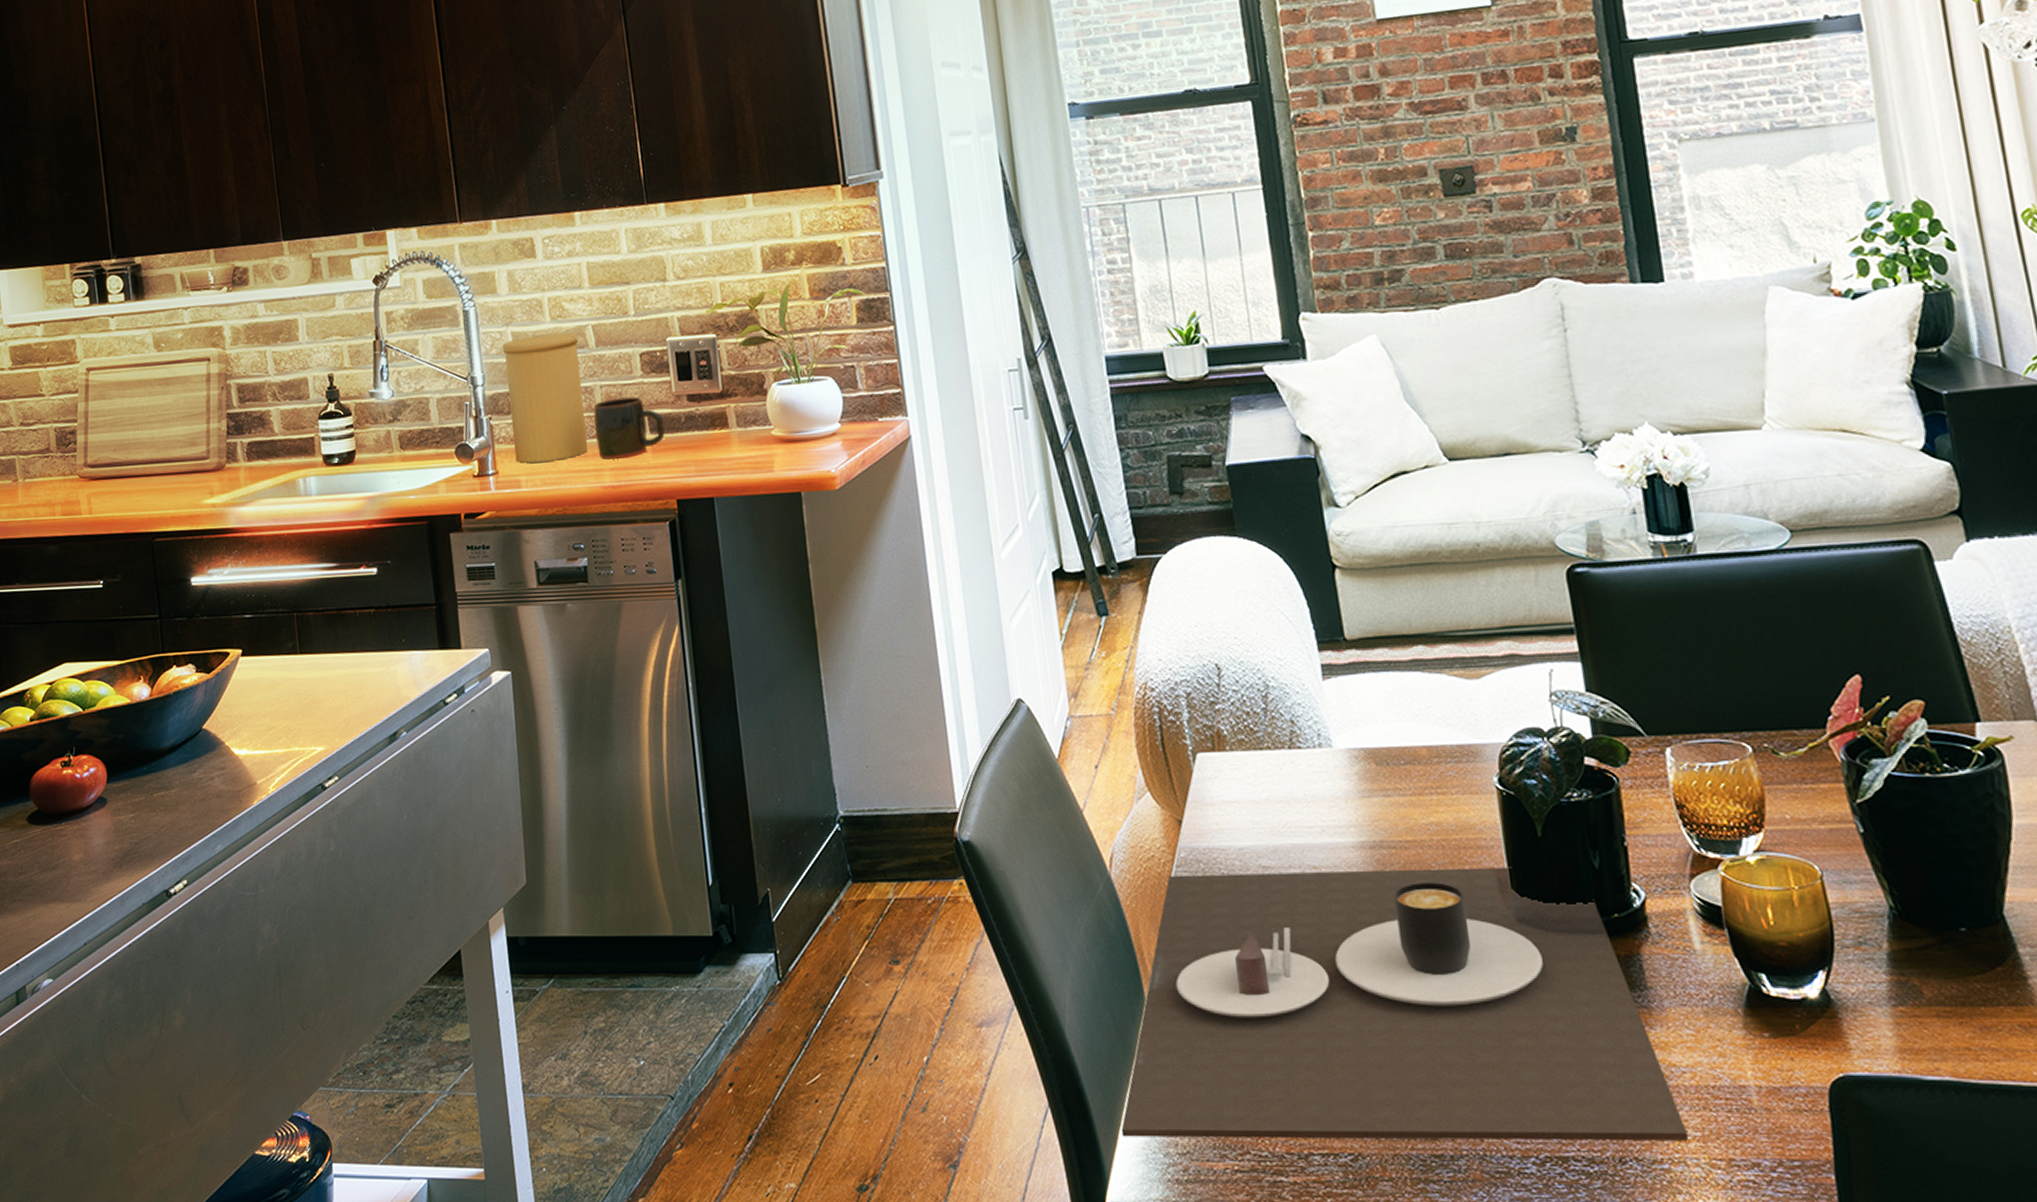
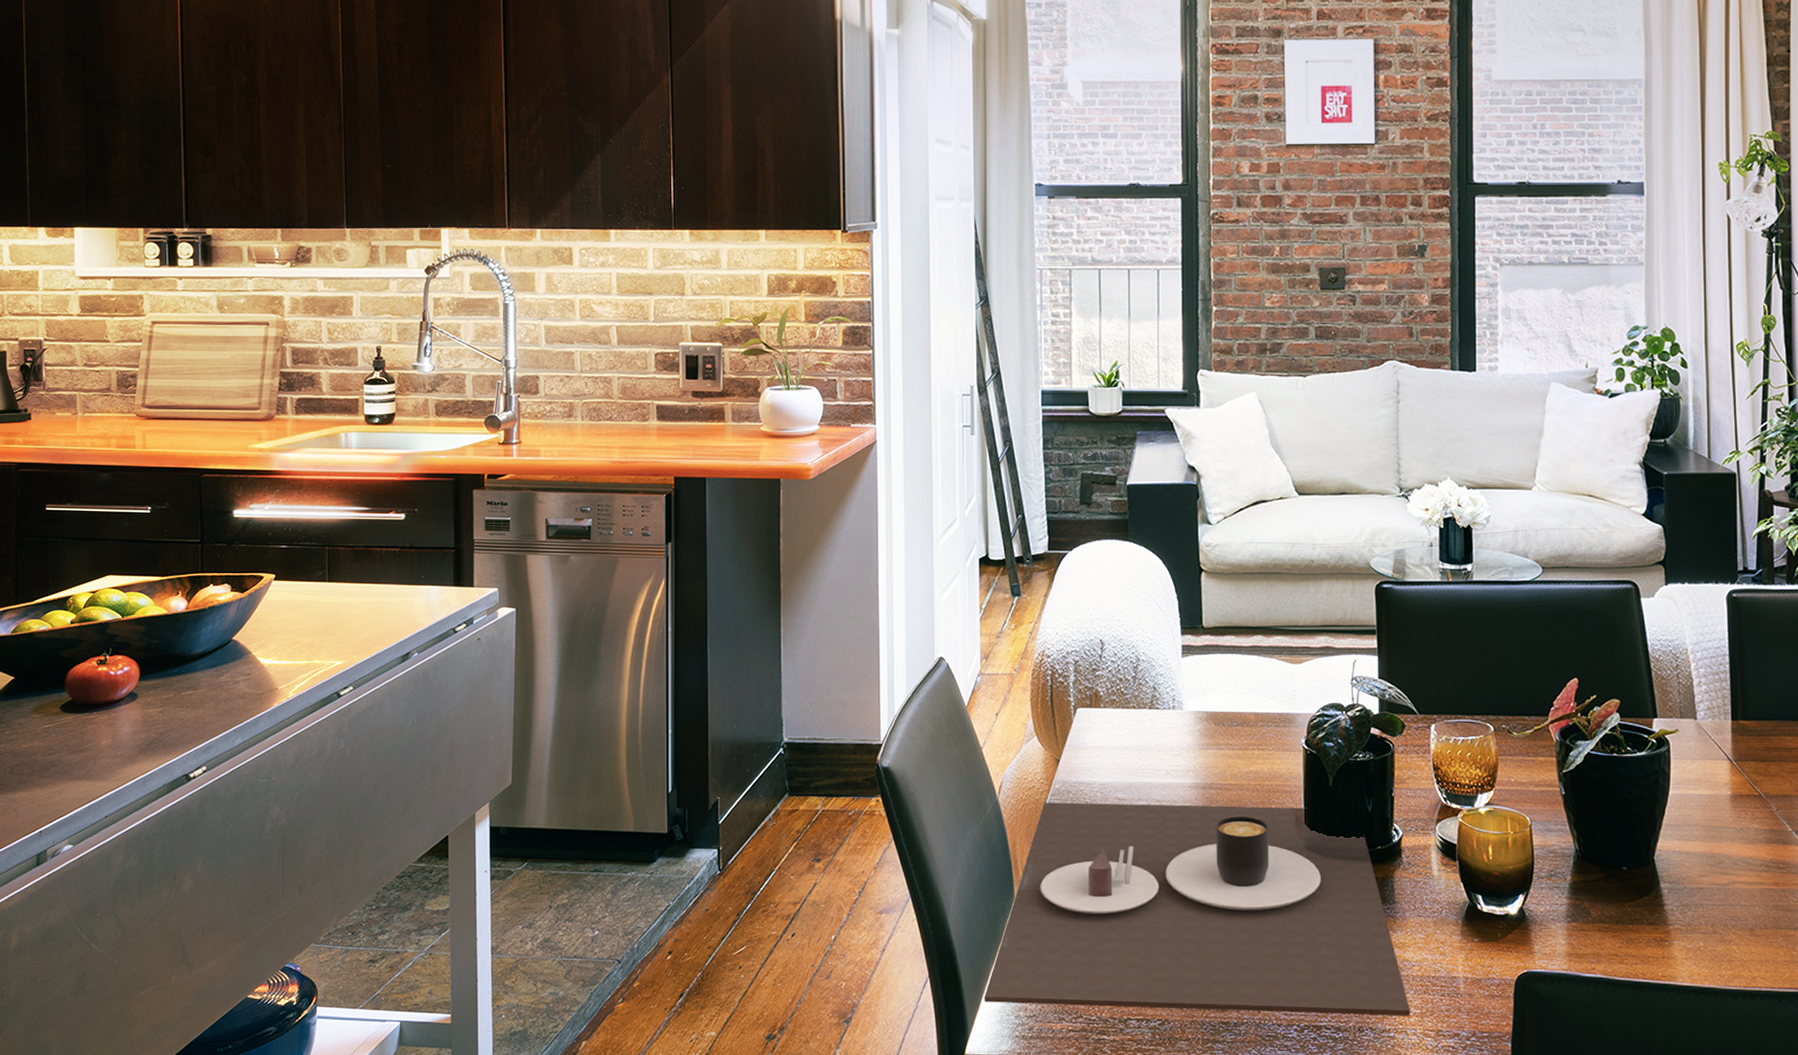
canister: present [502,332,589,463] -> none [535,330,603,436]
mug: present [593,396,665,460] -> none [609,389,670,439]

